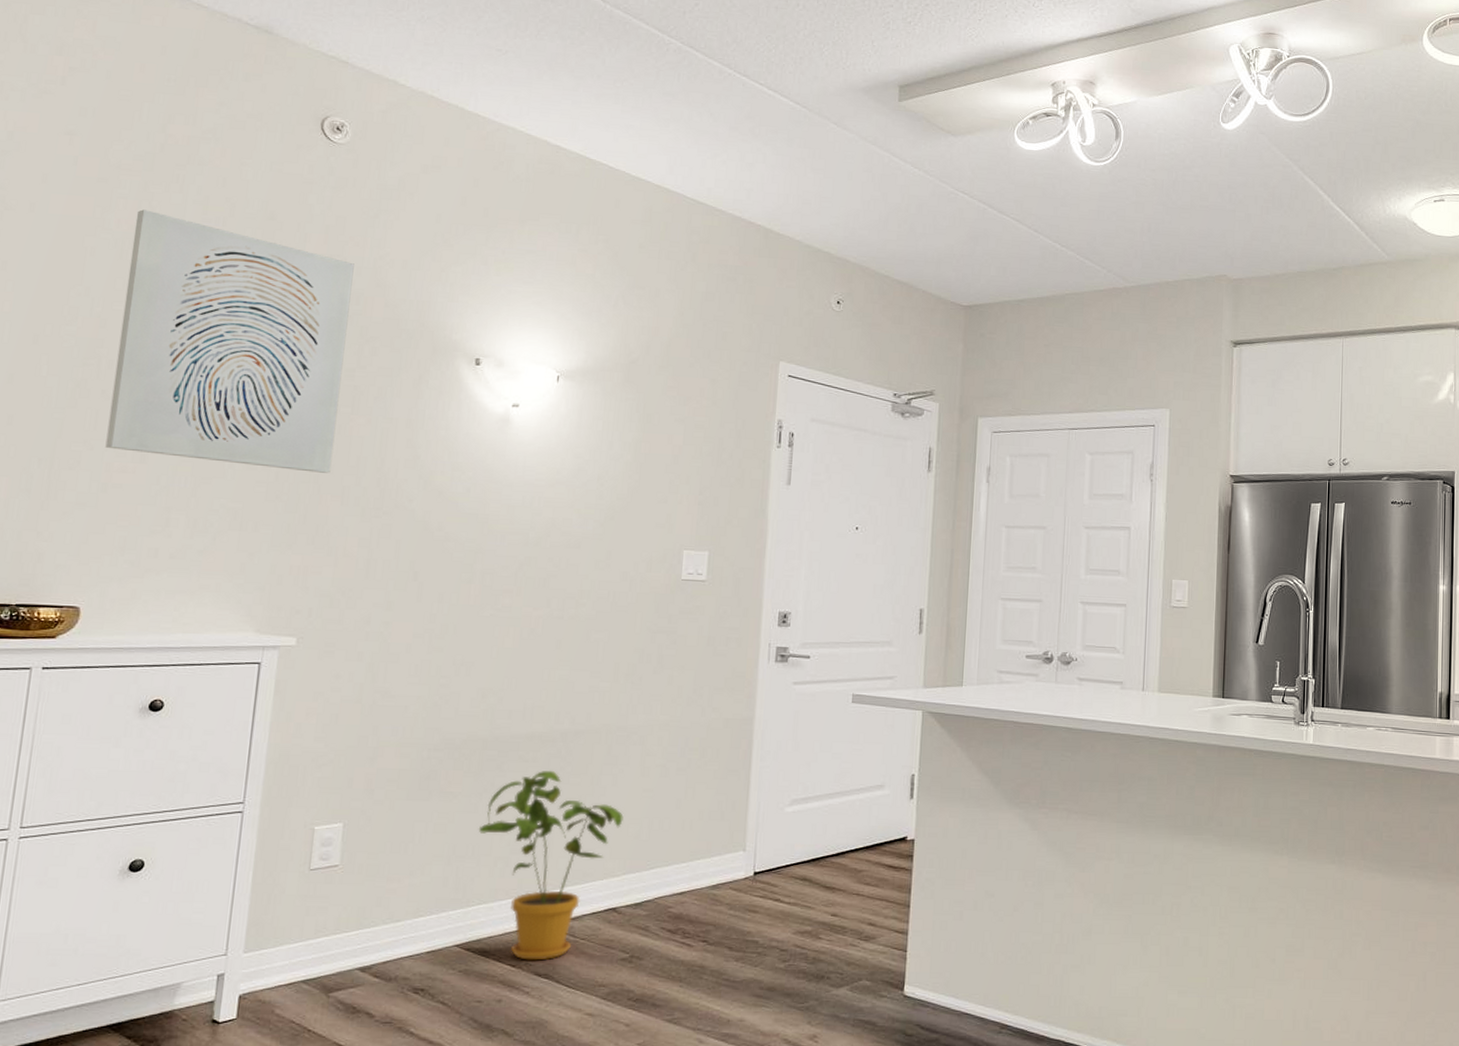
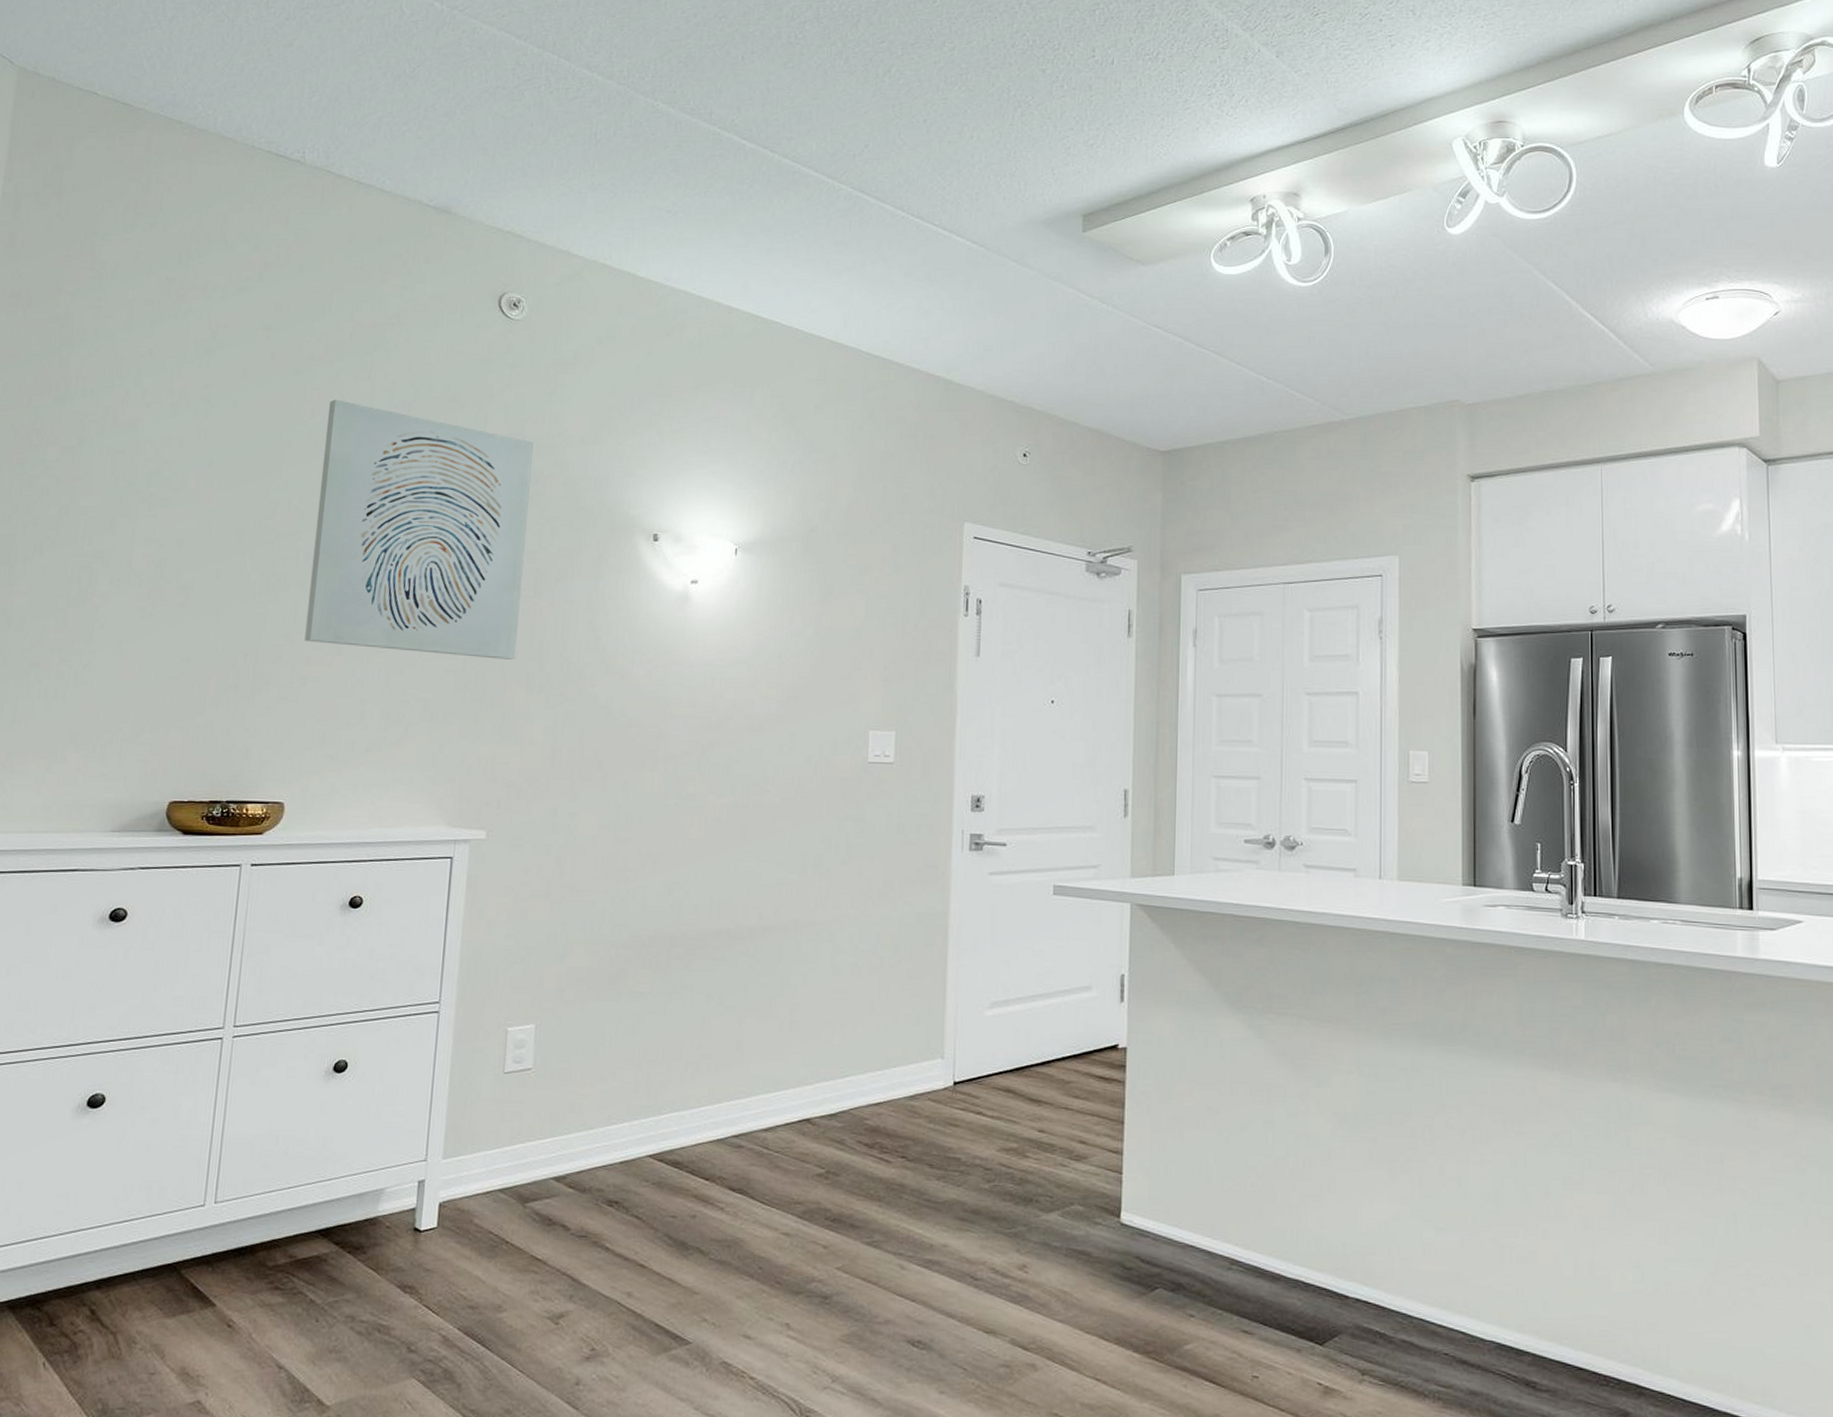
house plant: present [478,770,624,961] -> none [668,969,815,1174]

